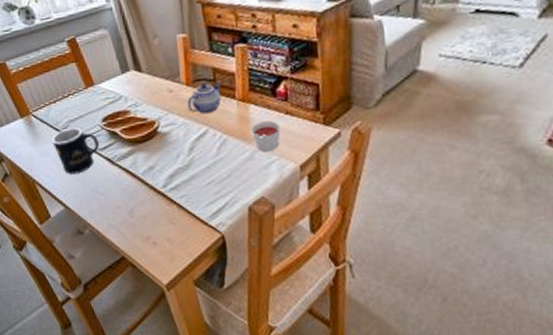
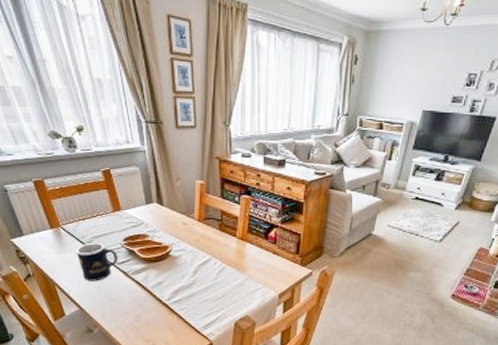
teapot: present [187,80,222,114] -> none [196,221,227,246]
candle: present [250,121,281,152] -> none [245,257,269,281]

